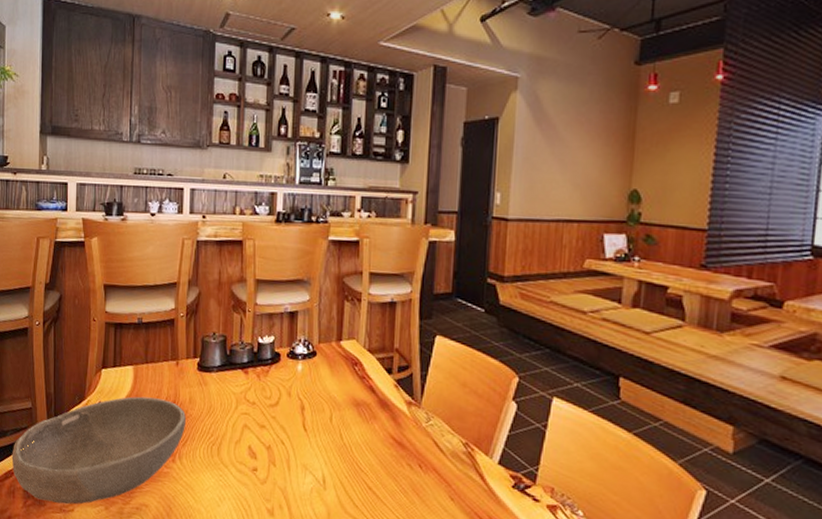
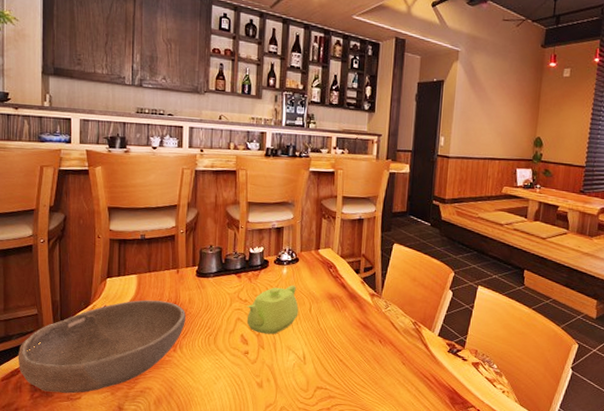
teapot: none [255,385,317,449] -> present [246,285,299,335]

